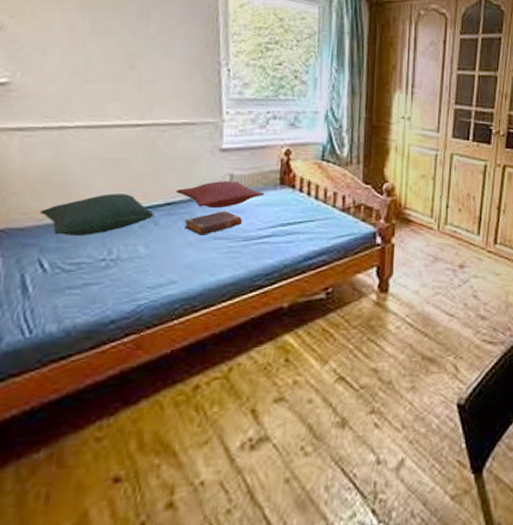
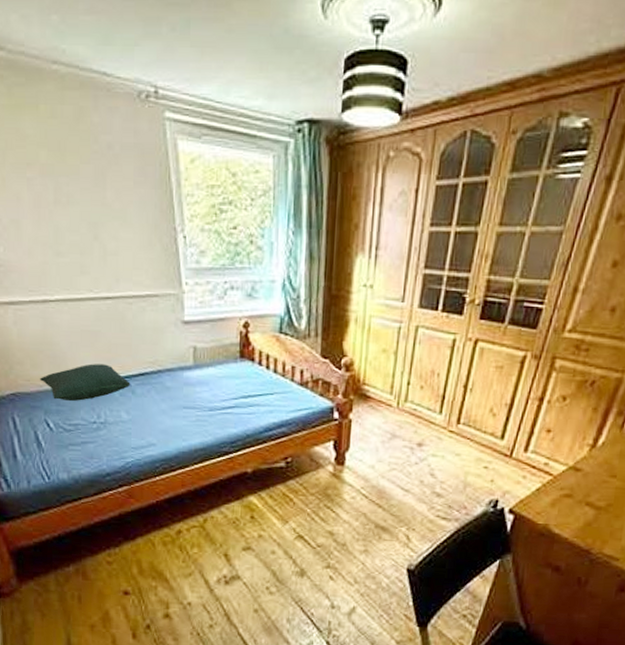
pillow: present [176,181,264,209] -> none [147,353,226,380]
book: present [184,210,242,236] -> none [156,381,207,404]

